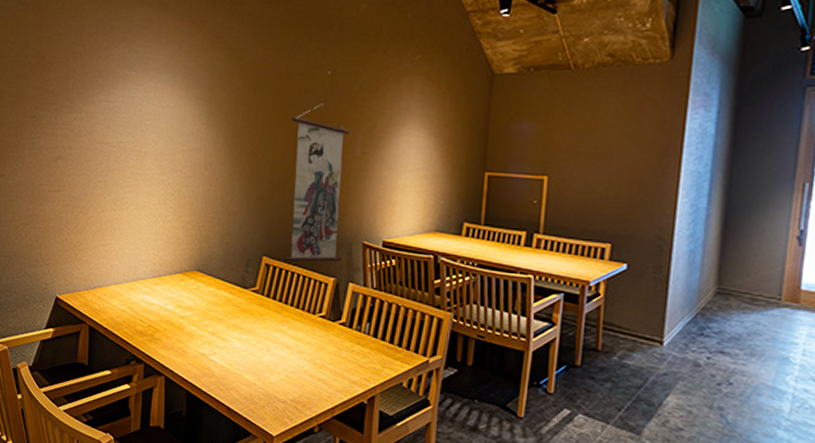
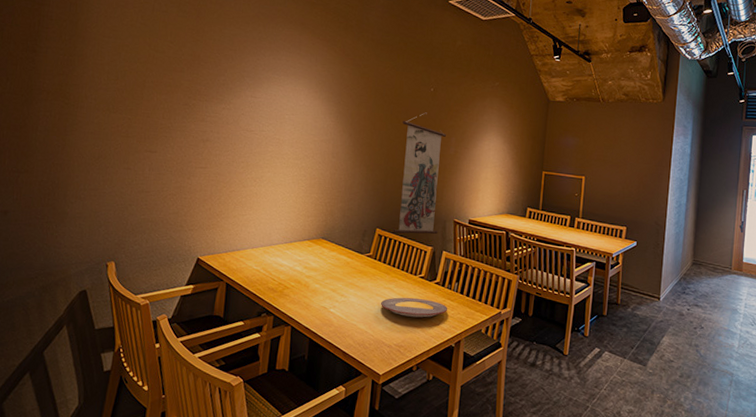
plate: none [271,342,358,367] -> present [381,297,448,318]

